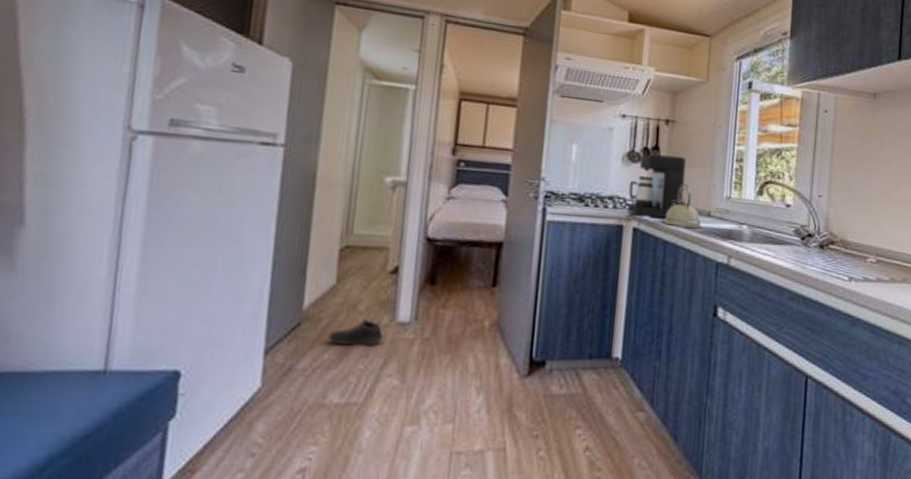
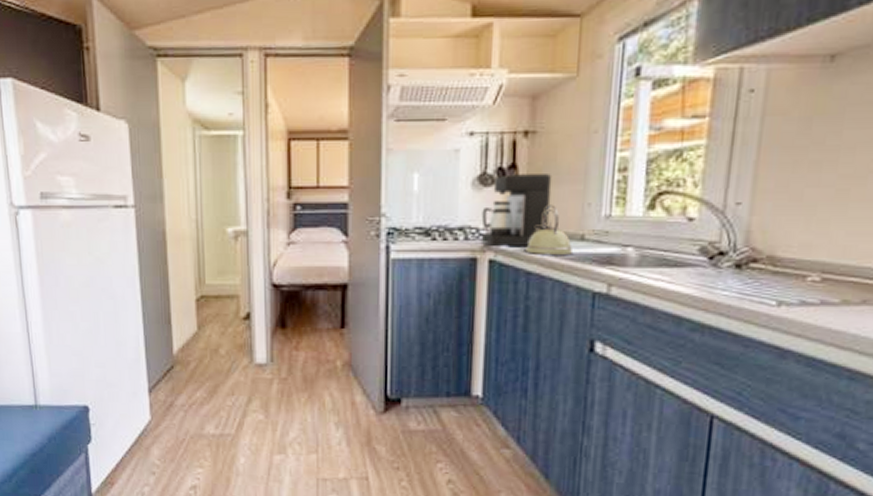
shoe: present [328,318,384,346] -> none [198,361,245,386]

